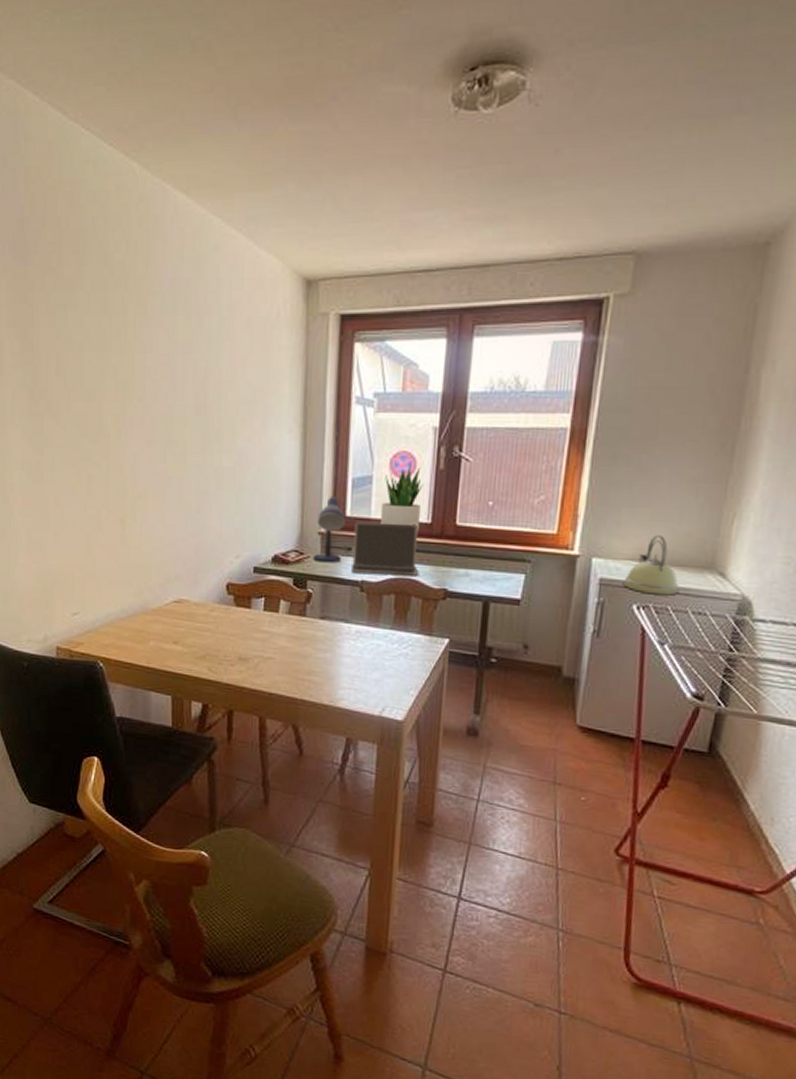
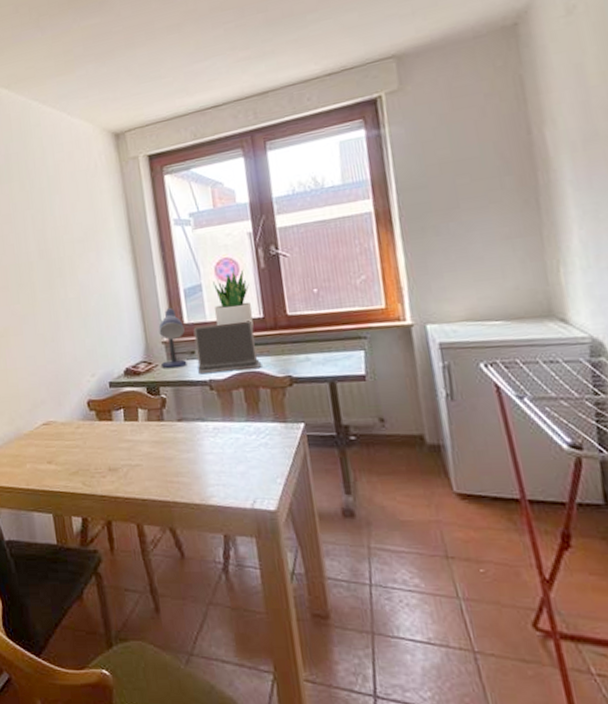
kettle: present [622,535,680,596] -> none [463,293,524,351]

